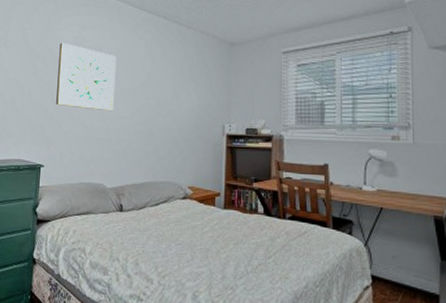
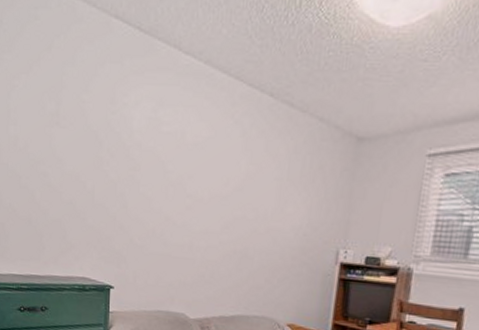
wall art: present [56,42,117,110] -> none [126,124,204,222]

